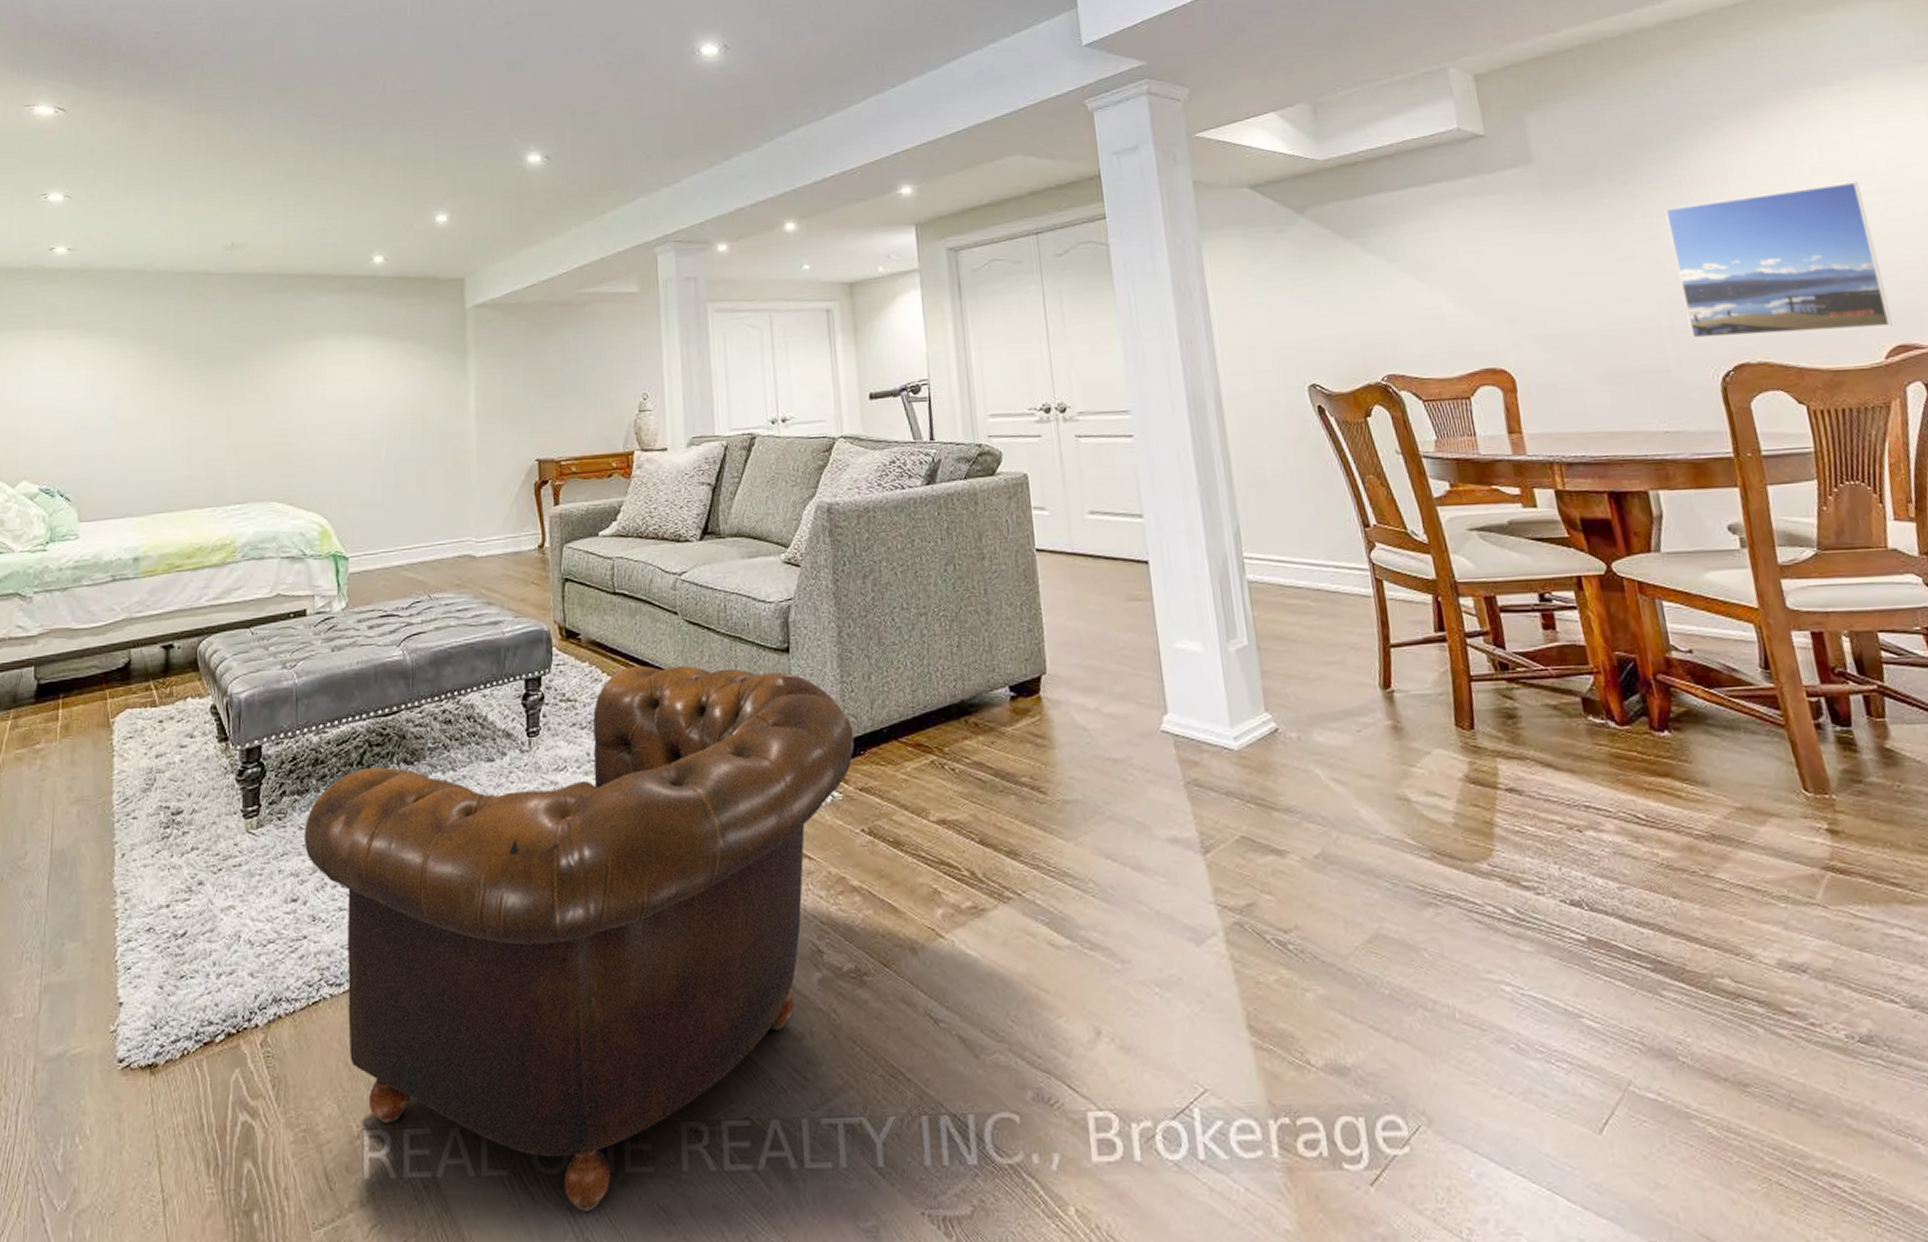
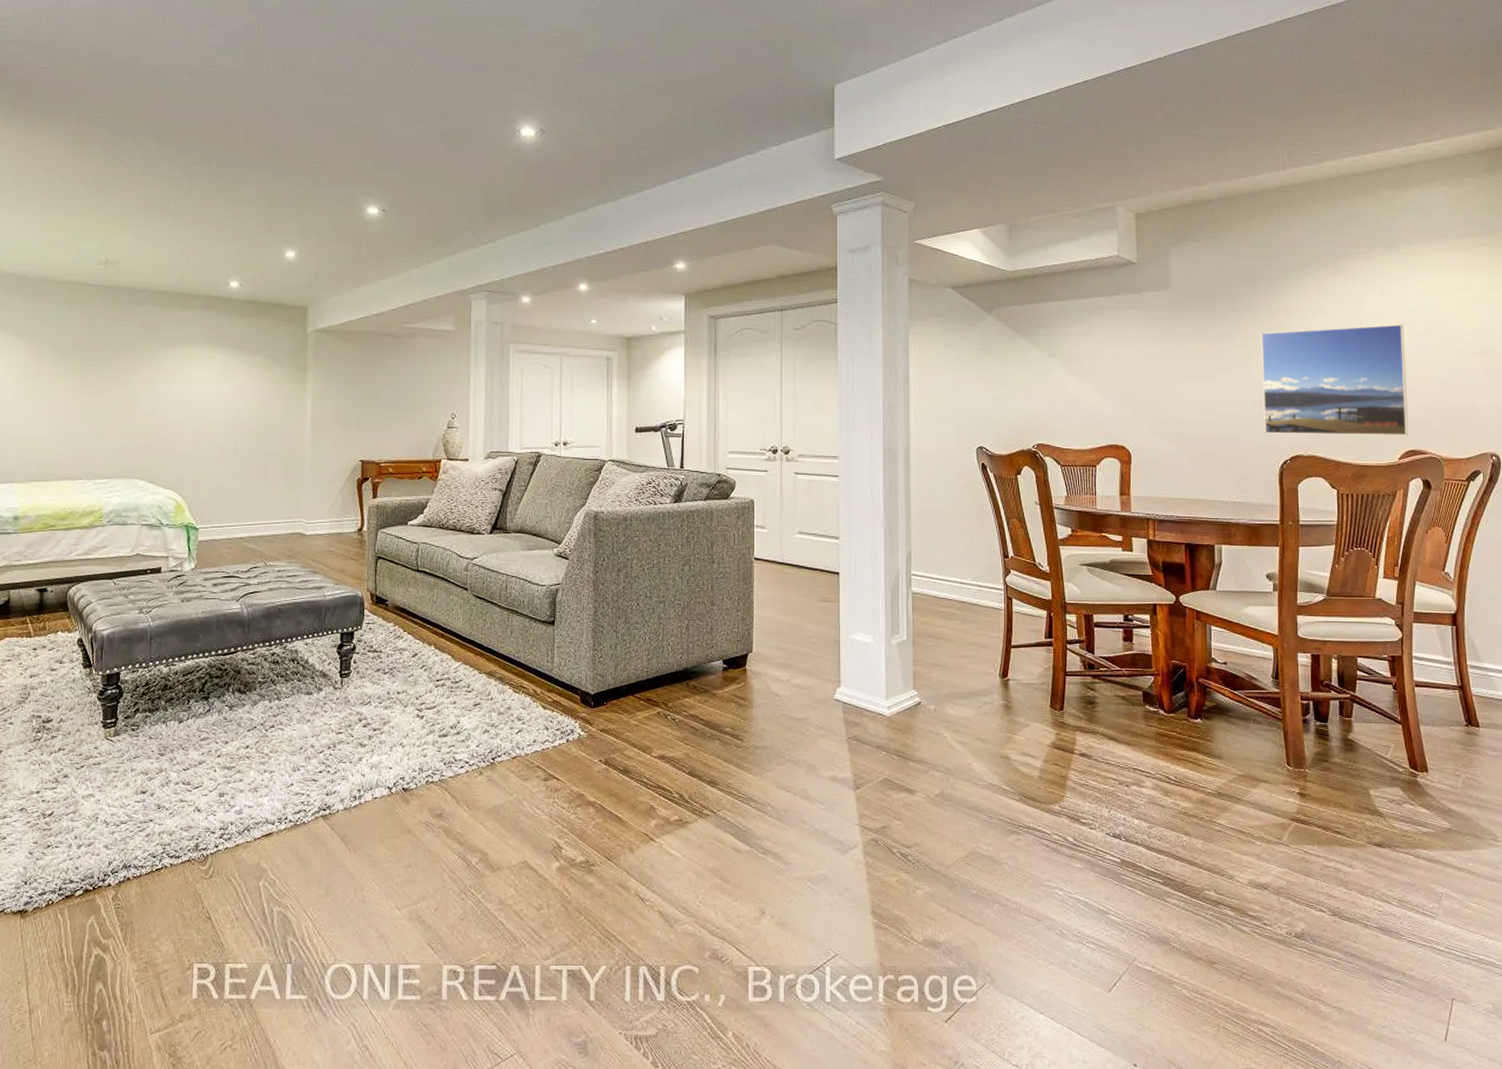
armchair: present [304,666,854,1211] -> none [153,628,600,1026]

